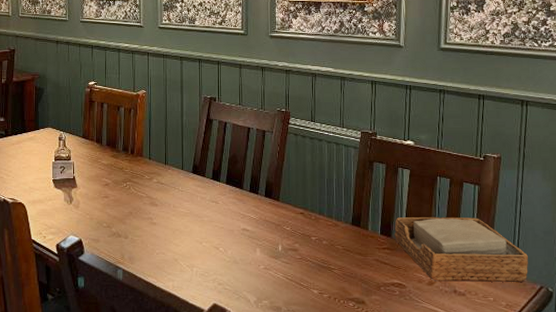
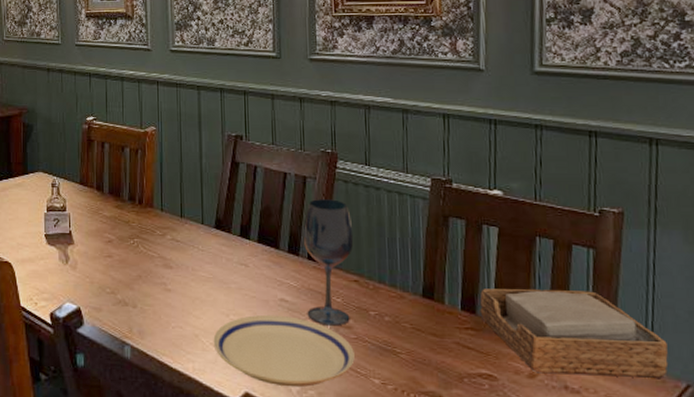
plate: none [189,241,299,298] -> present [213,314,355,387]
wineglass: none [262,149,301,249] -> present [303,199,354,326]

